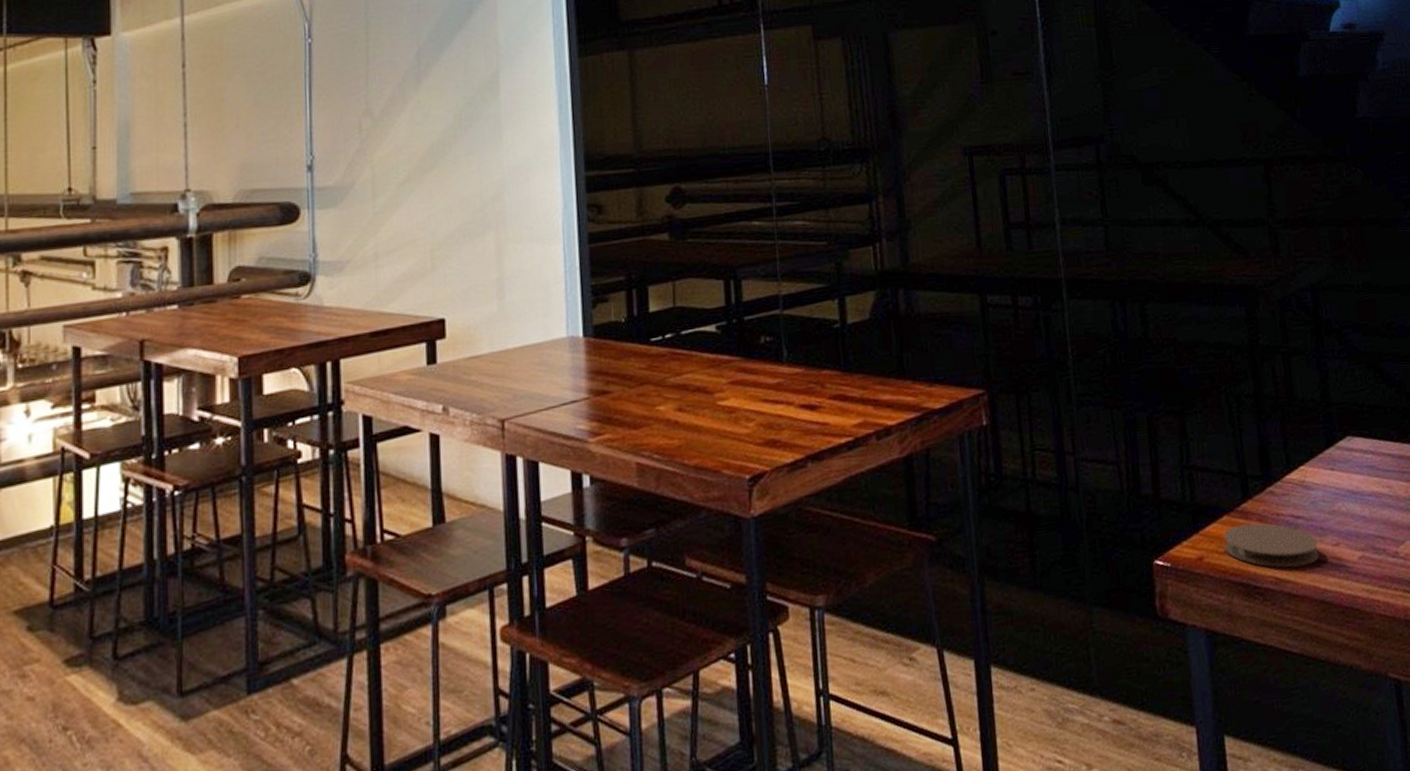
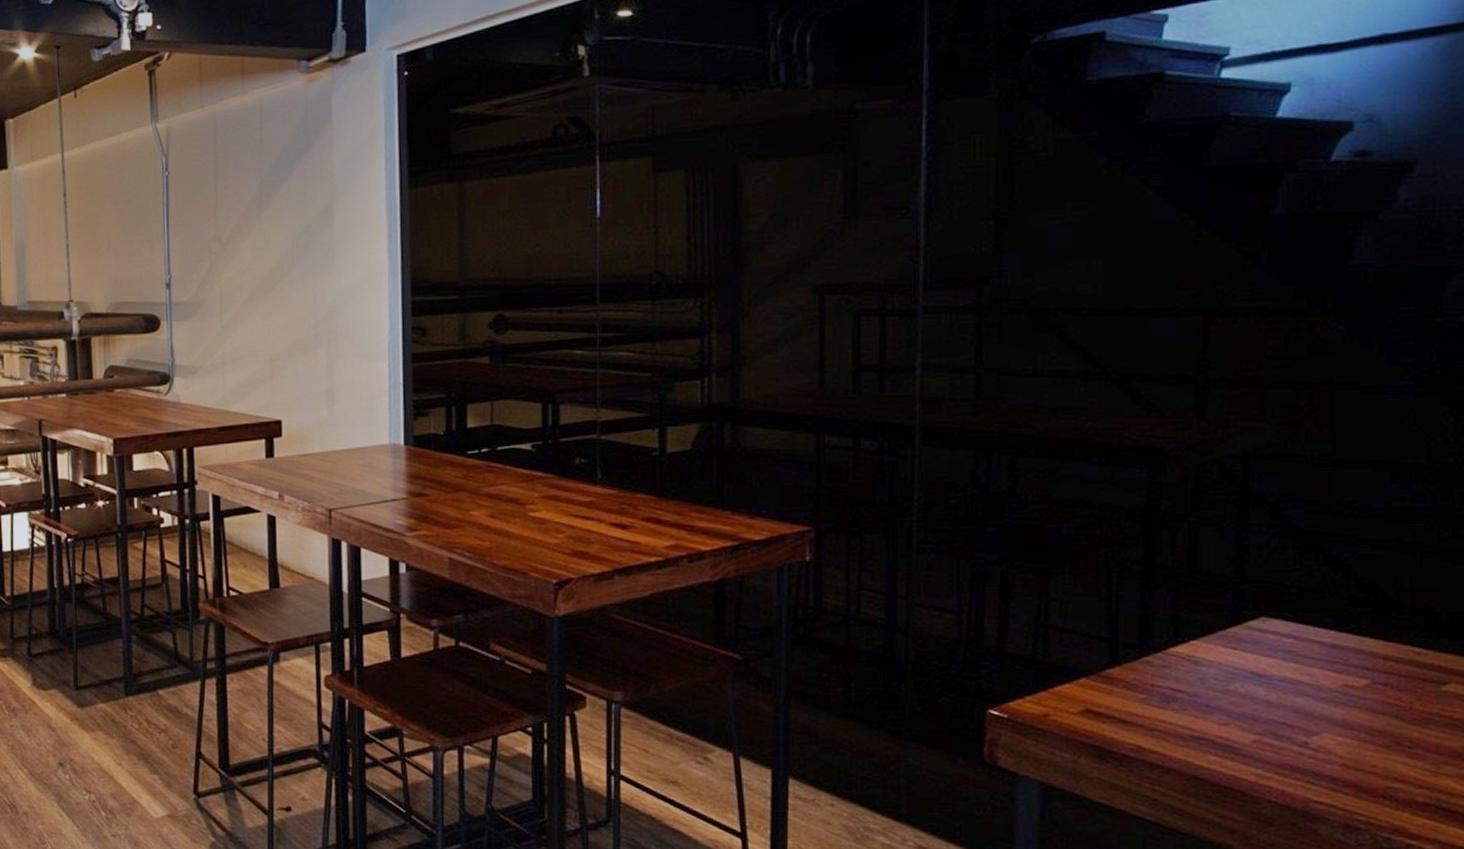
coaster: present [1223,523,1320,568] -> none [1078,689,1200,739]

